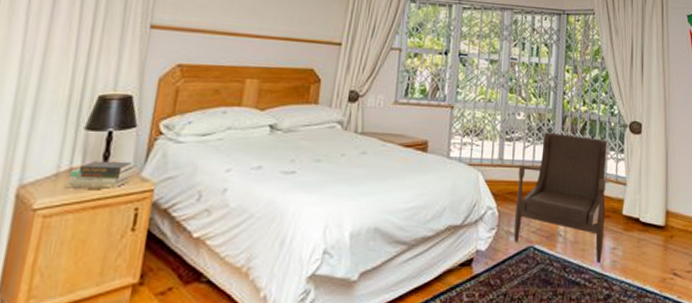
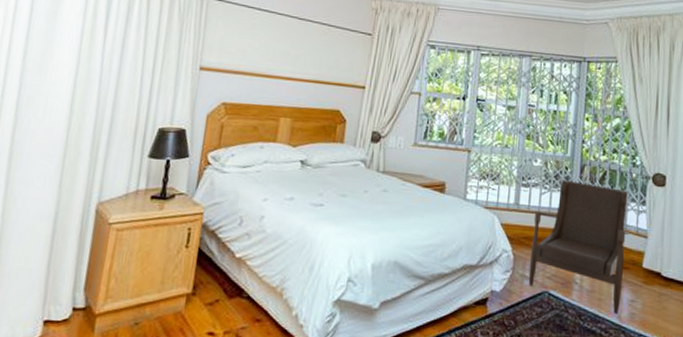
books: present [64,161,136,189] -> none [133,185,189,210]

